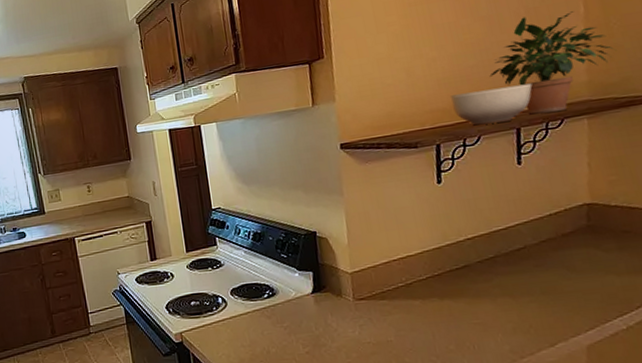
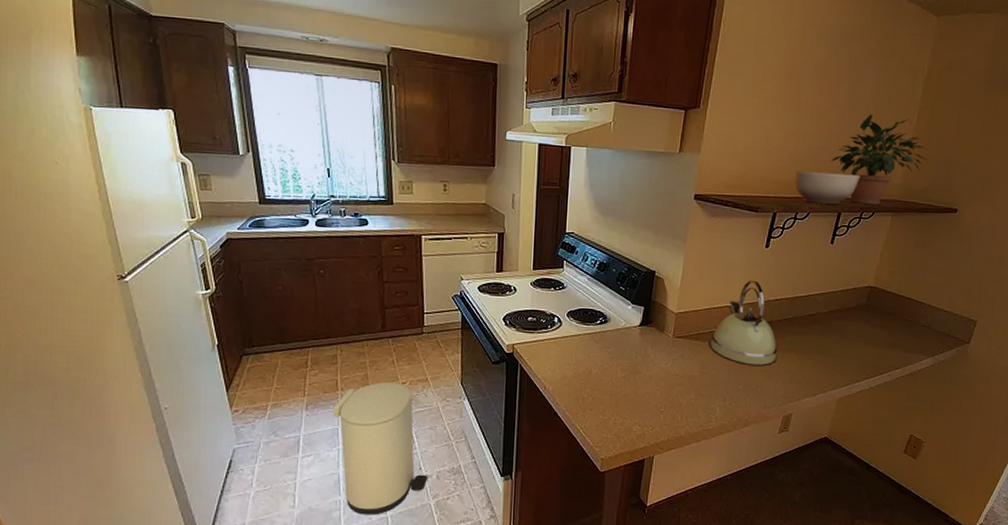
kettle: none [397,221,490,320] -> present [709,280,778,367]

